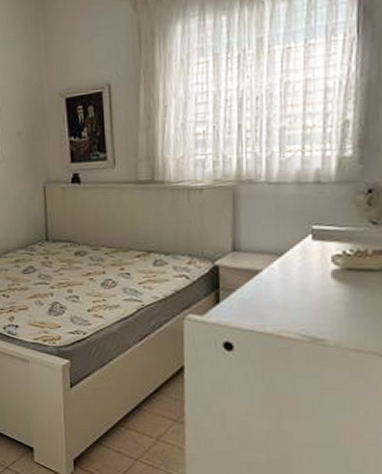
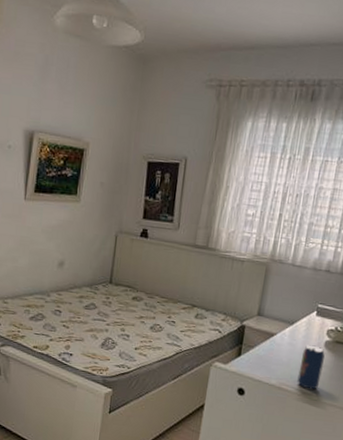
beverage can: none [301,277,336,334] -> present [297,344,325,390]

